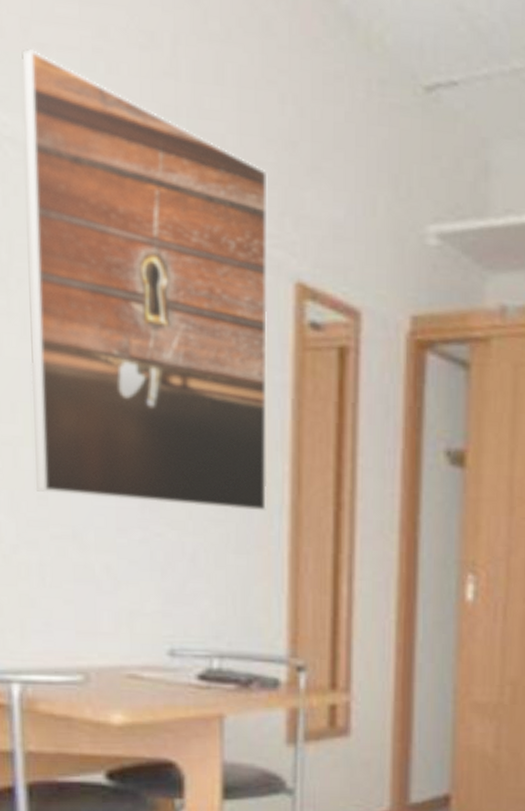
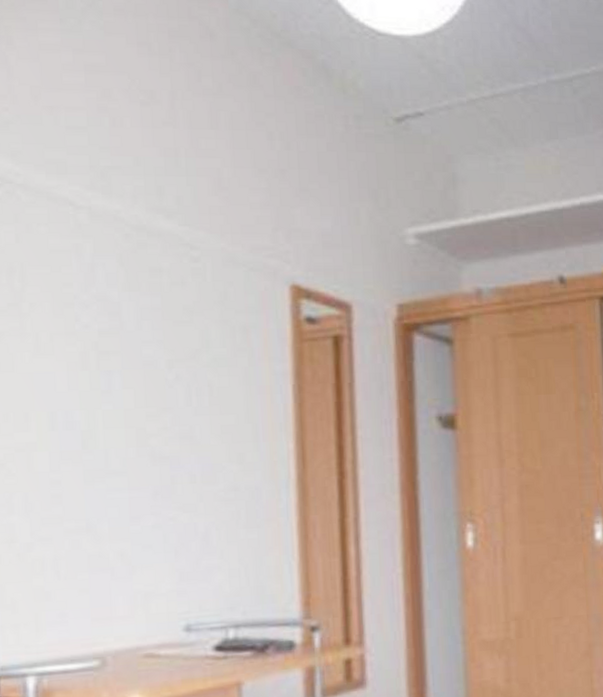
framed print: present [20,49,268,511] -> none [31,112,274,492]

